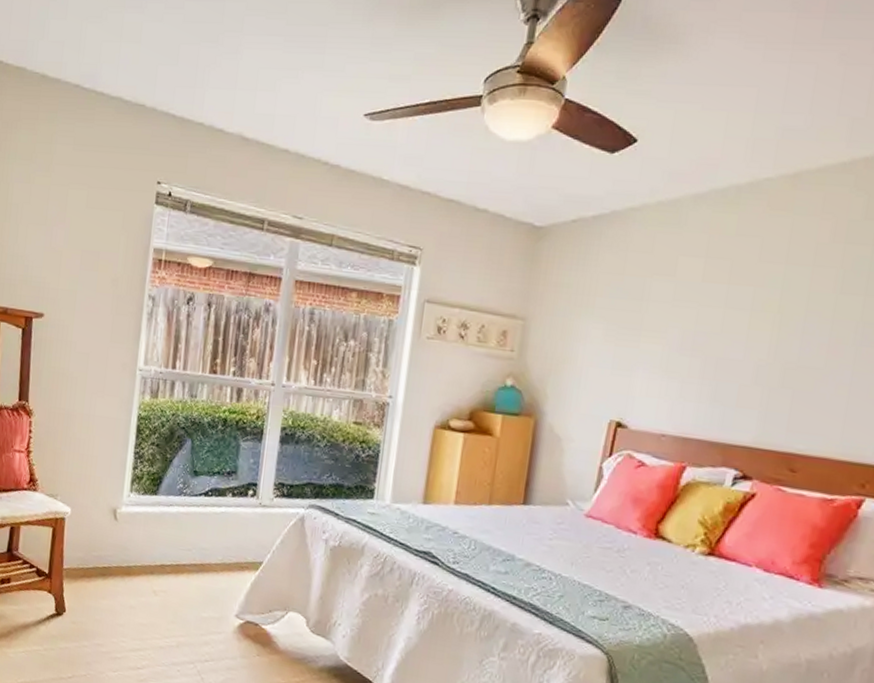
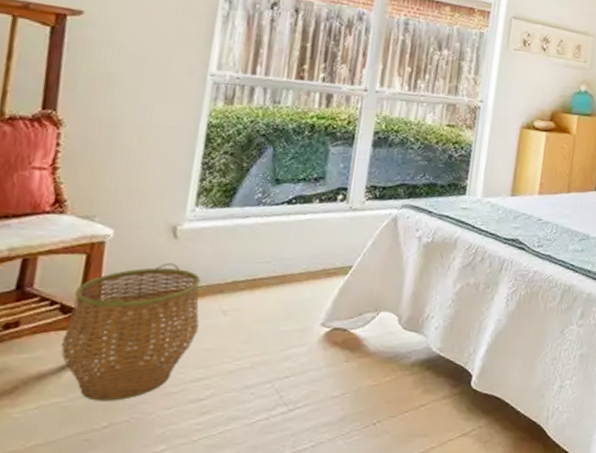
basket: none [38,541,136,657] -> present [61,262,201,401]

